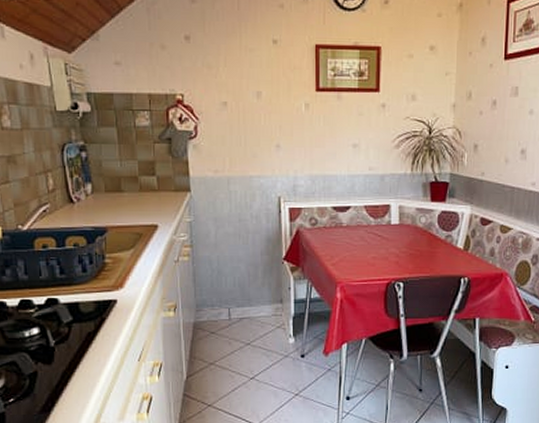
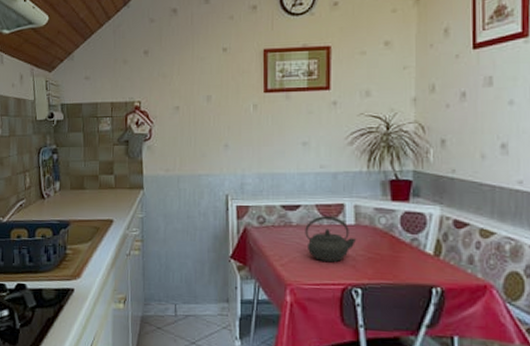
kettle: none [354,216,400,260] -> present [305,216,357,263]

